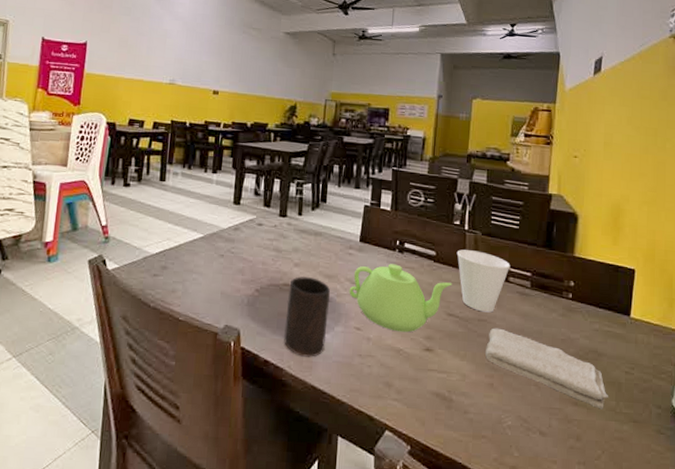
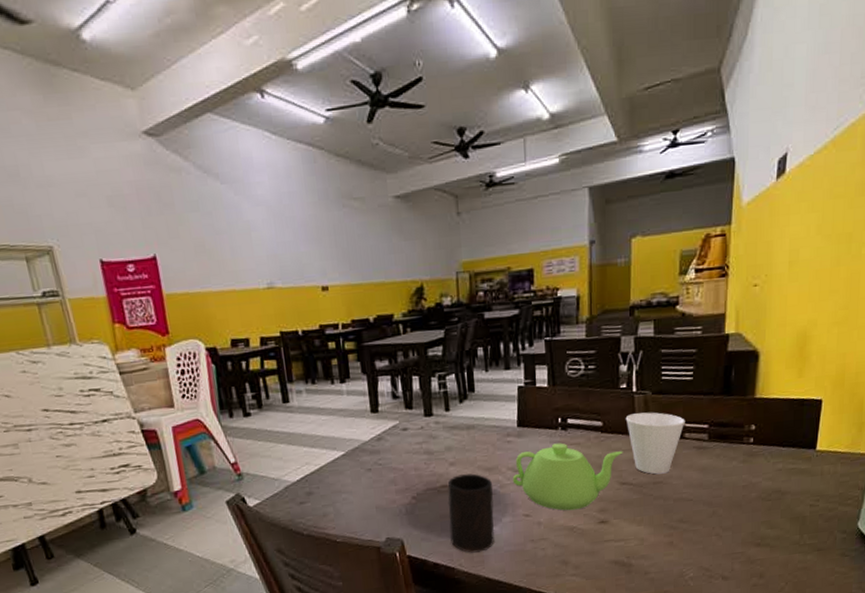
washcloth: present [485,328,608,409] -> none [663,487,792,545]

